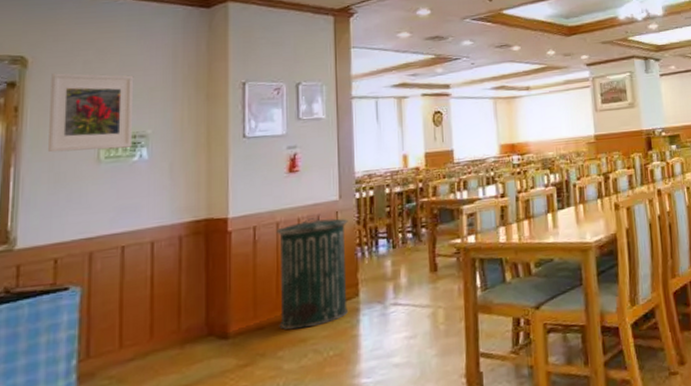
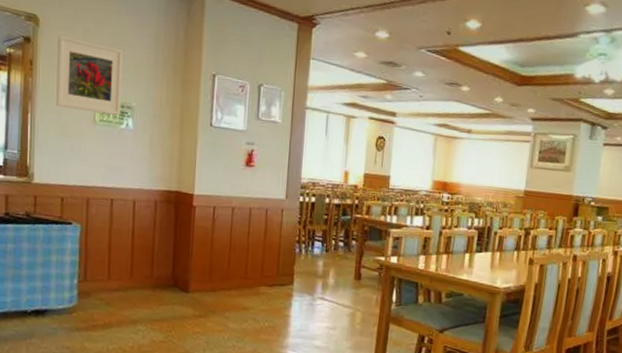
trash can: present [276,218,349,330] -> none [228,210,291,300]

